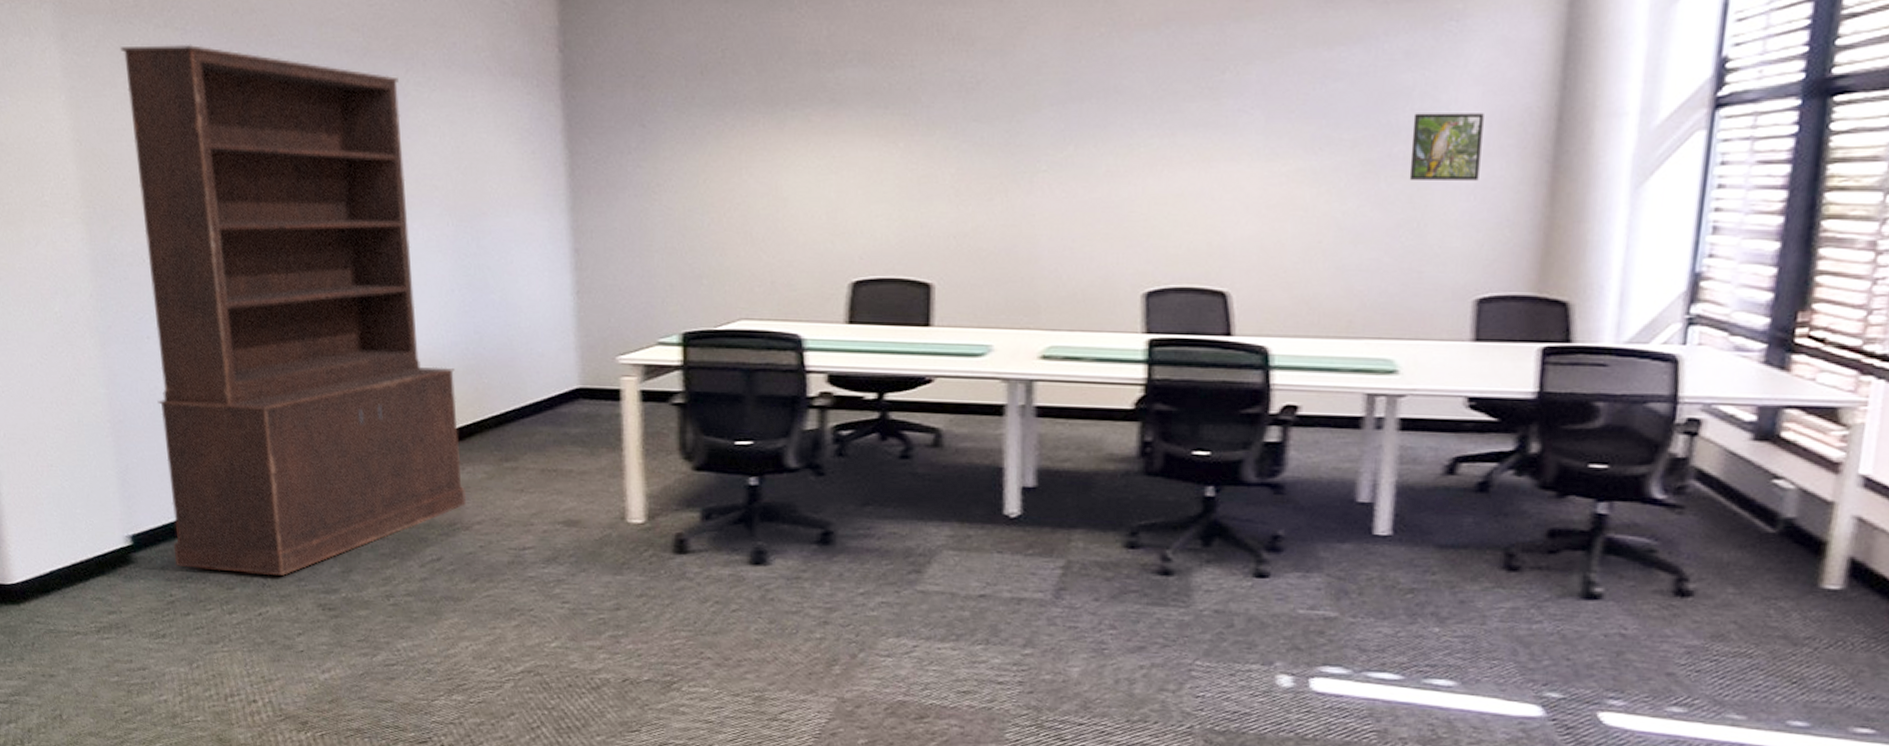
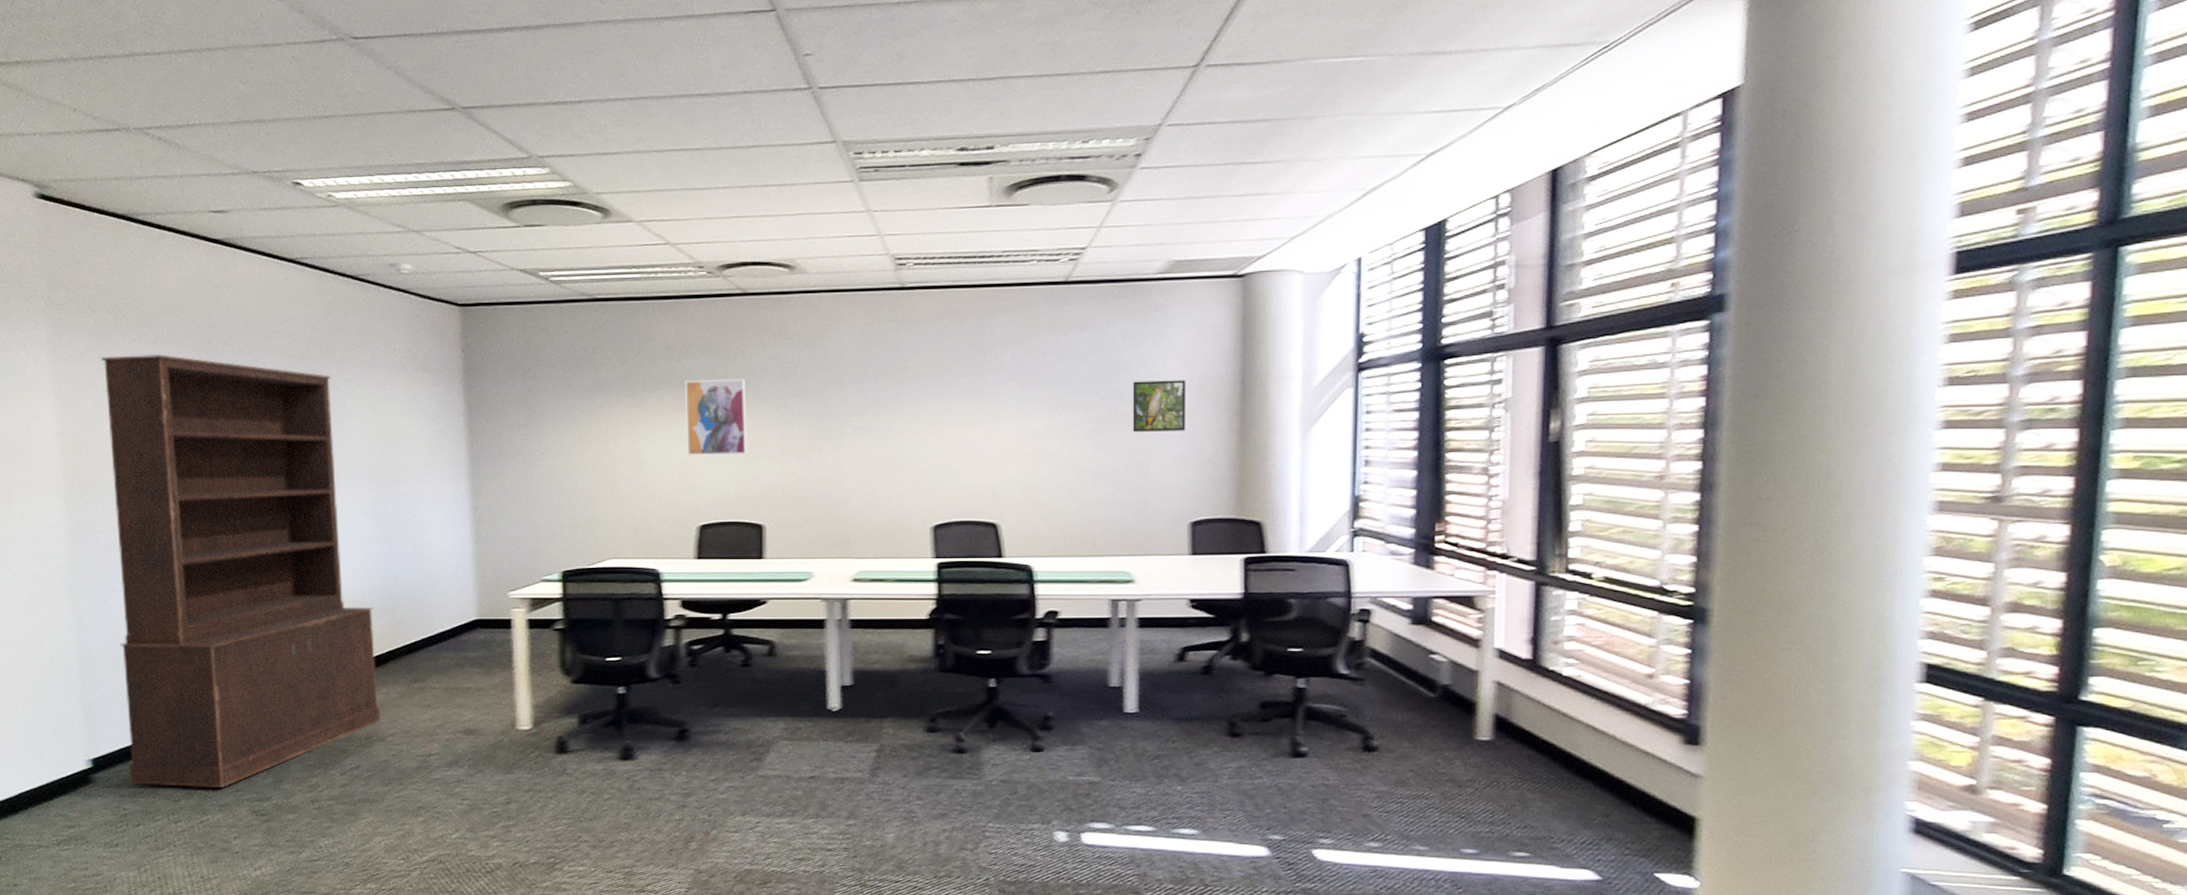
wall art: none [838,95,915,195] -> present [685,378,748,456]

